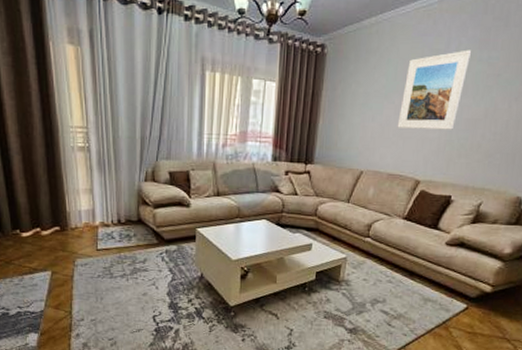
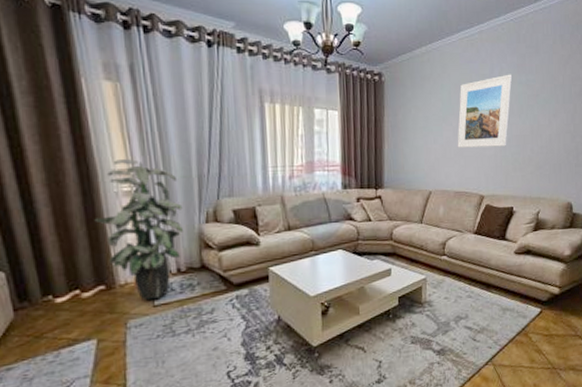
indoor plant: none [54,118,126,244] -> present [94,159,184,301]

